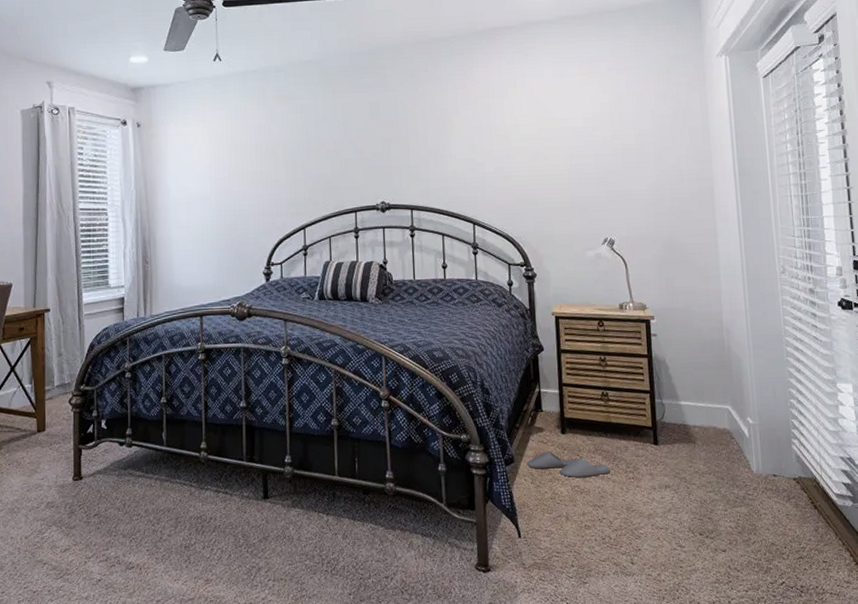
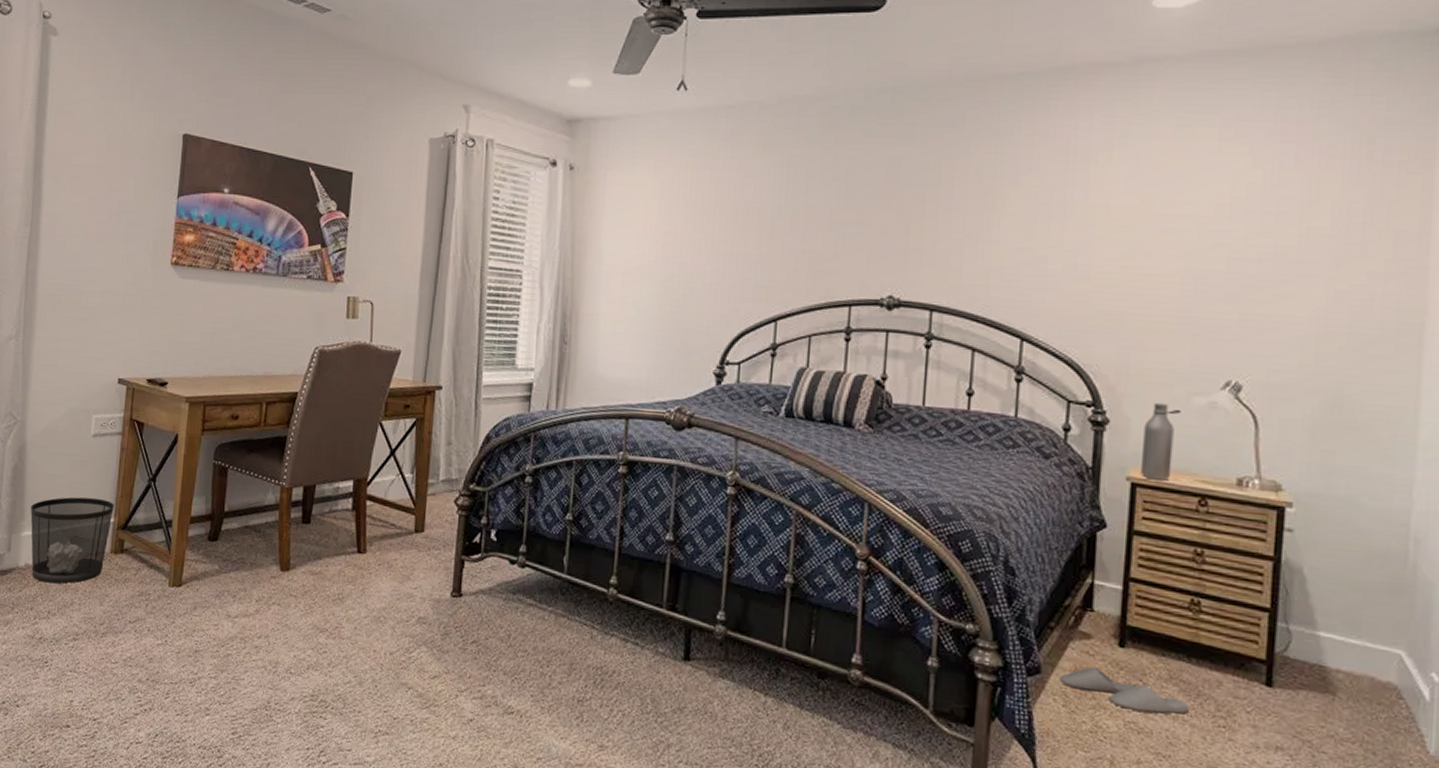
water bottle: none [558,258,580,312] -> present [1141,402,1181,481]

